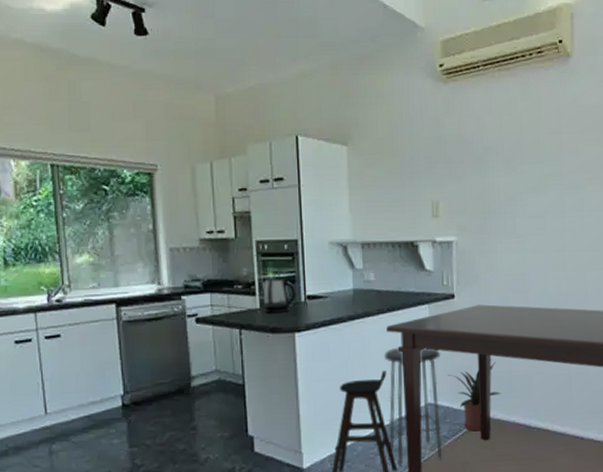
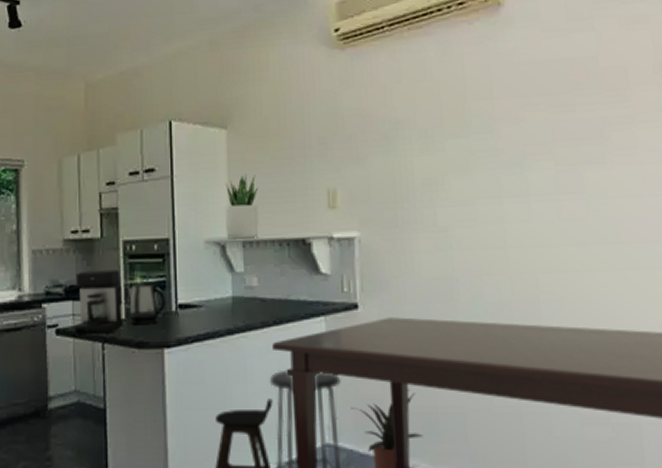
coffee maker: none [212,266,258,322] -> present [73,269,123,334]
planter: none [345,185,375,241] -> present [224,173,259,239]

